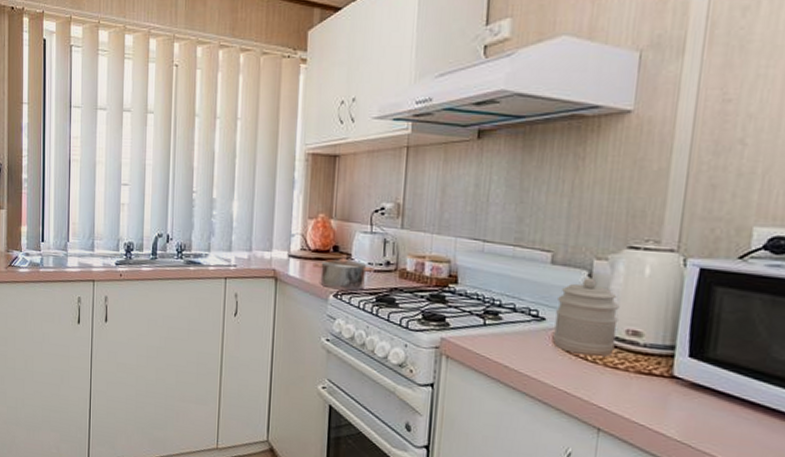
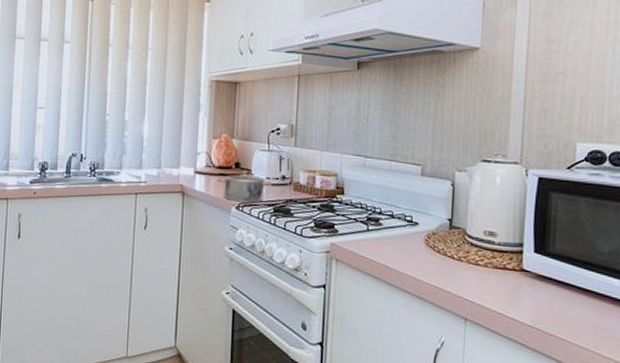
jar: present [553,278,620,358] -> none [425,187,478,256]

